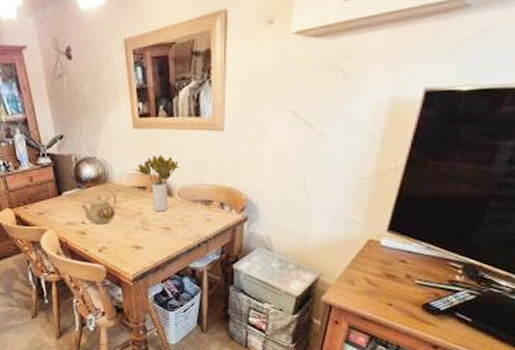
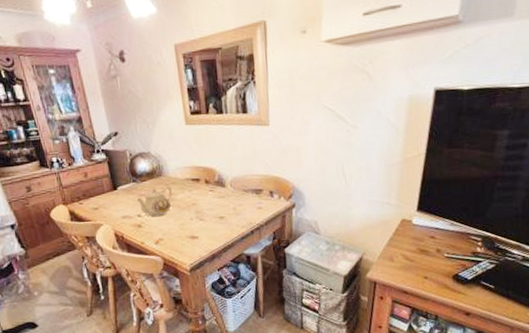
flower bouquet: present [134,155,180,212] -> none [188,149,231,203]

